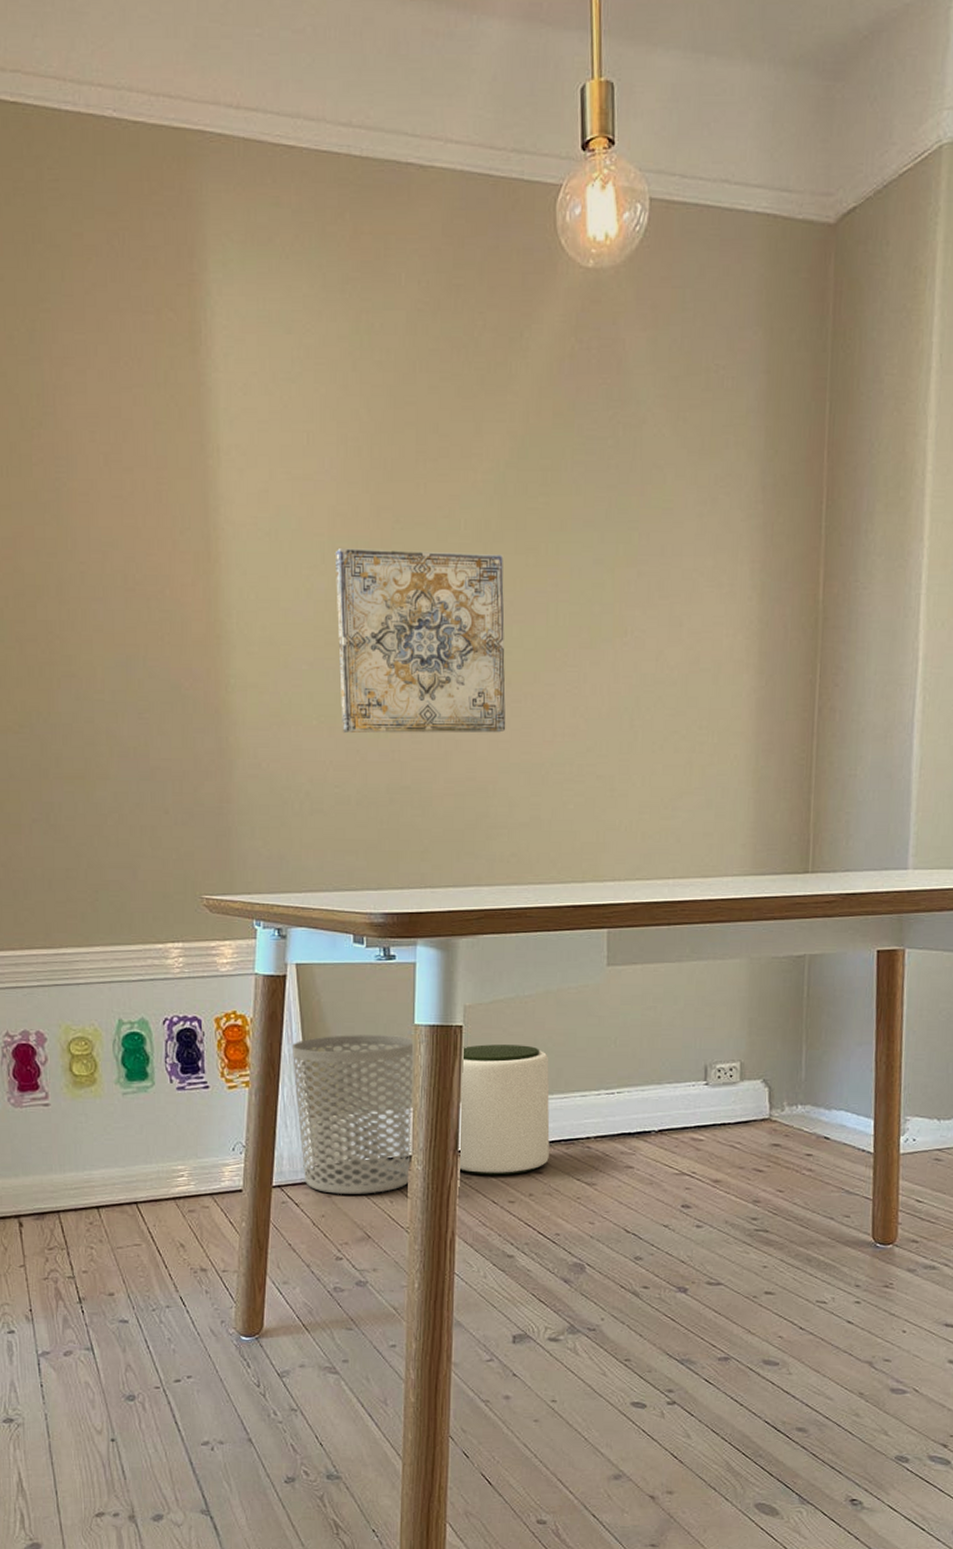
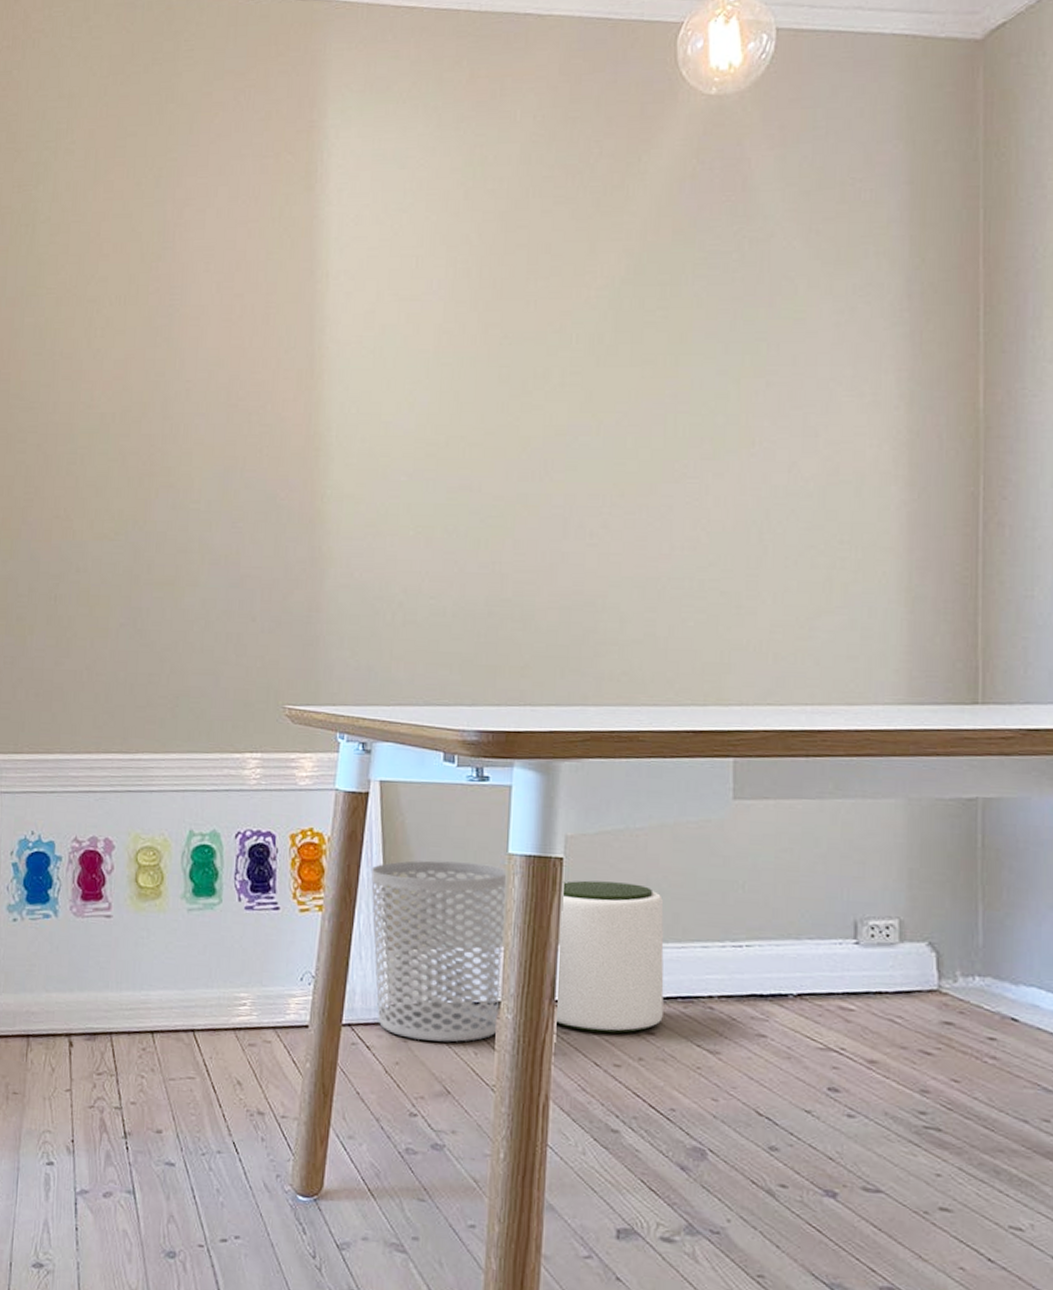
wall art: present [334,547,506,734] -> none [439,362,618,545]

